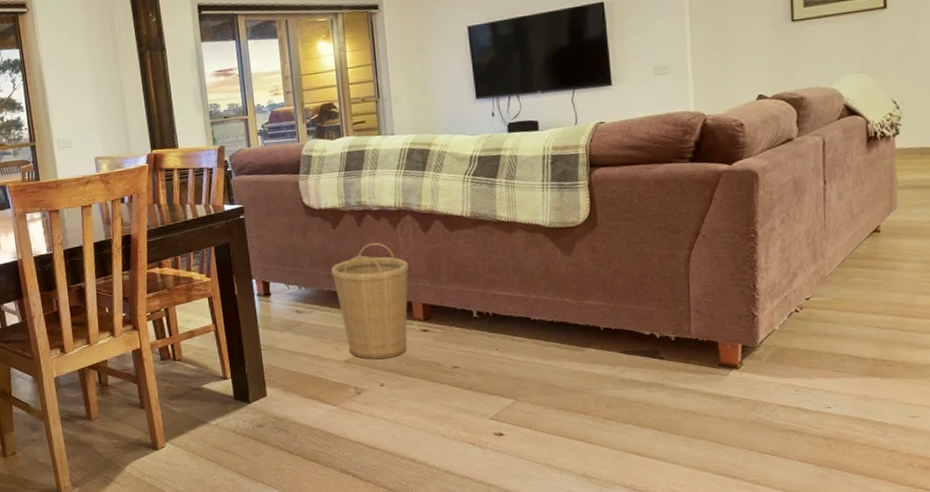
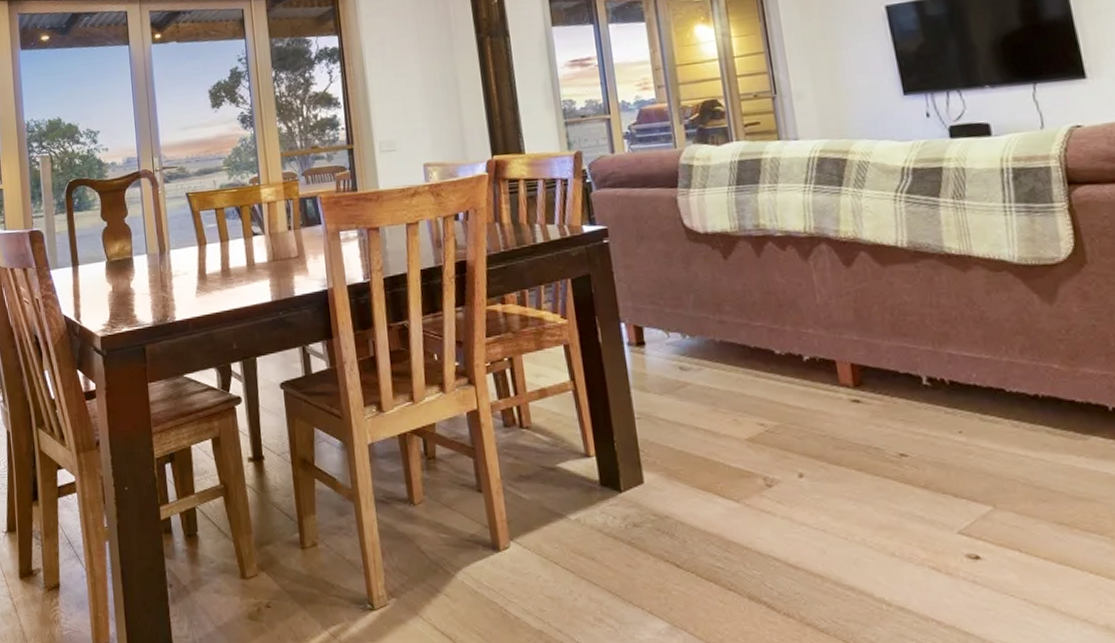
basket: present [331,243,409,360] -> none [723,279,833,439]

